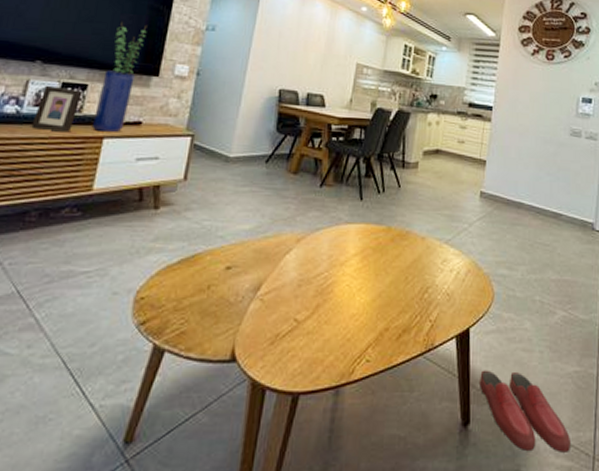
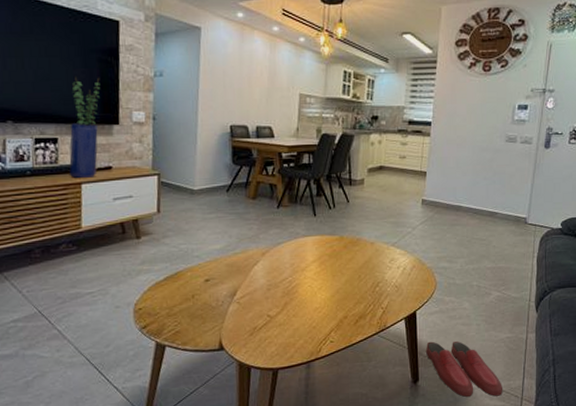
picture frame: present [31,85,83,133] -> none [17,142,55,182]

